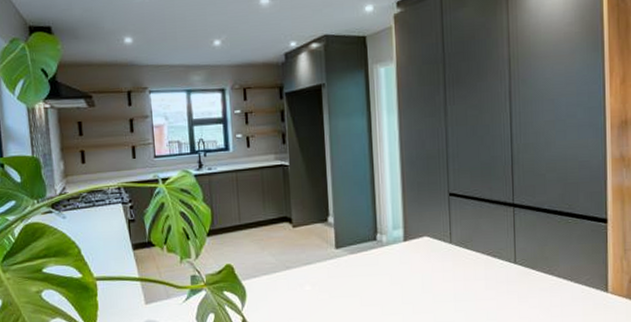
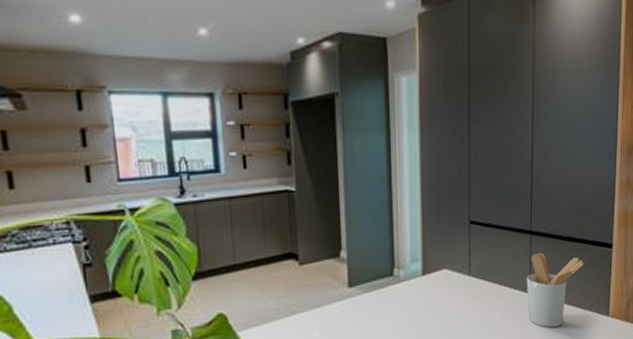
utensil holder: none [510,224,575,299] -> present [526,252,584,328]

